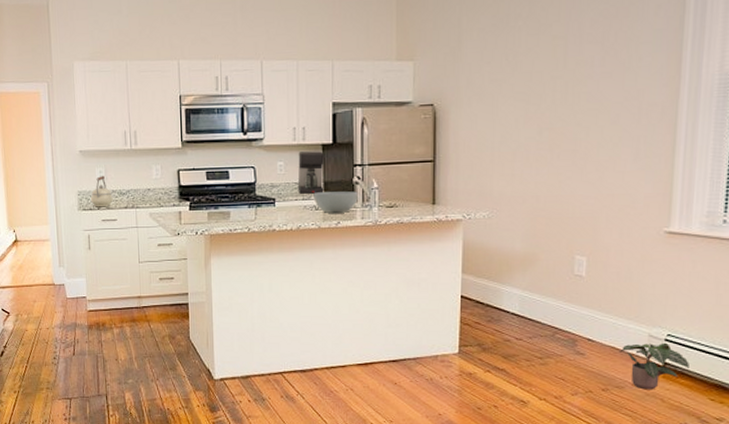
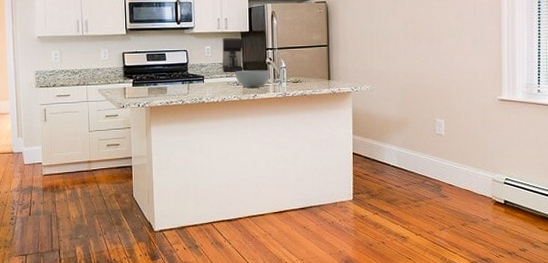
kettle: present [90,175,113,208] -> none [46,57,67,85]
potted plant: present [620,342,689,390] -> none [473,185,523,223]

